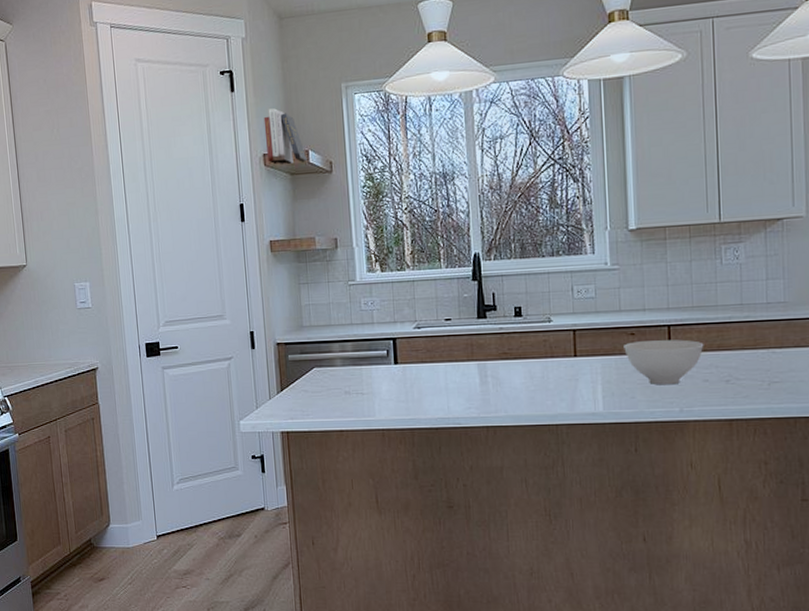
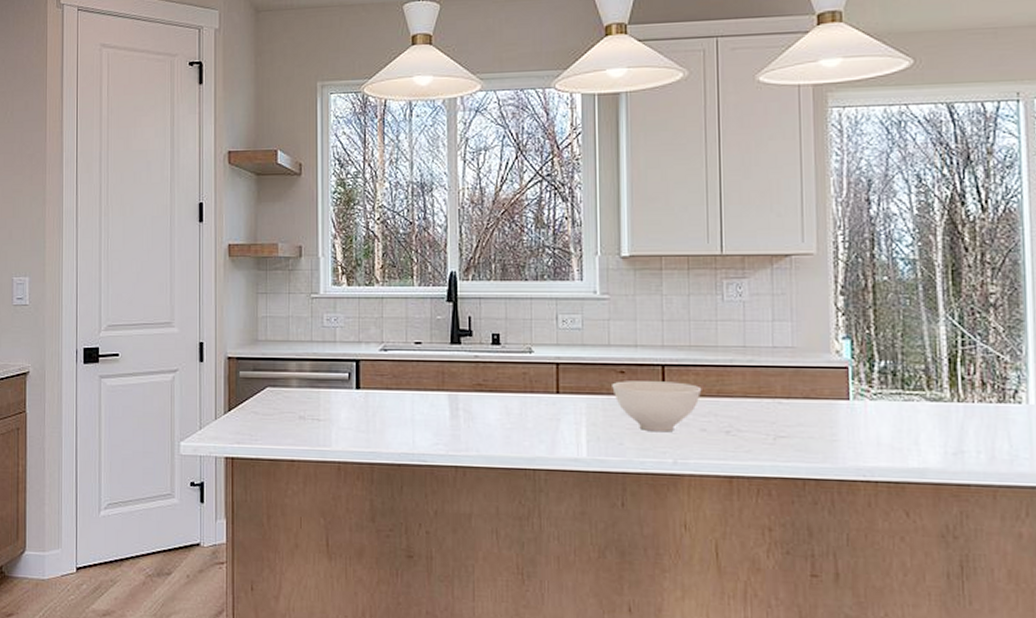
books: present [263,108,308,165] -> none [231,104,275,164]

